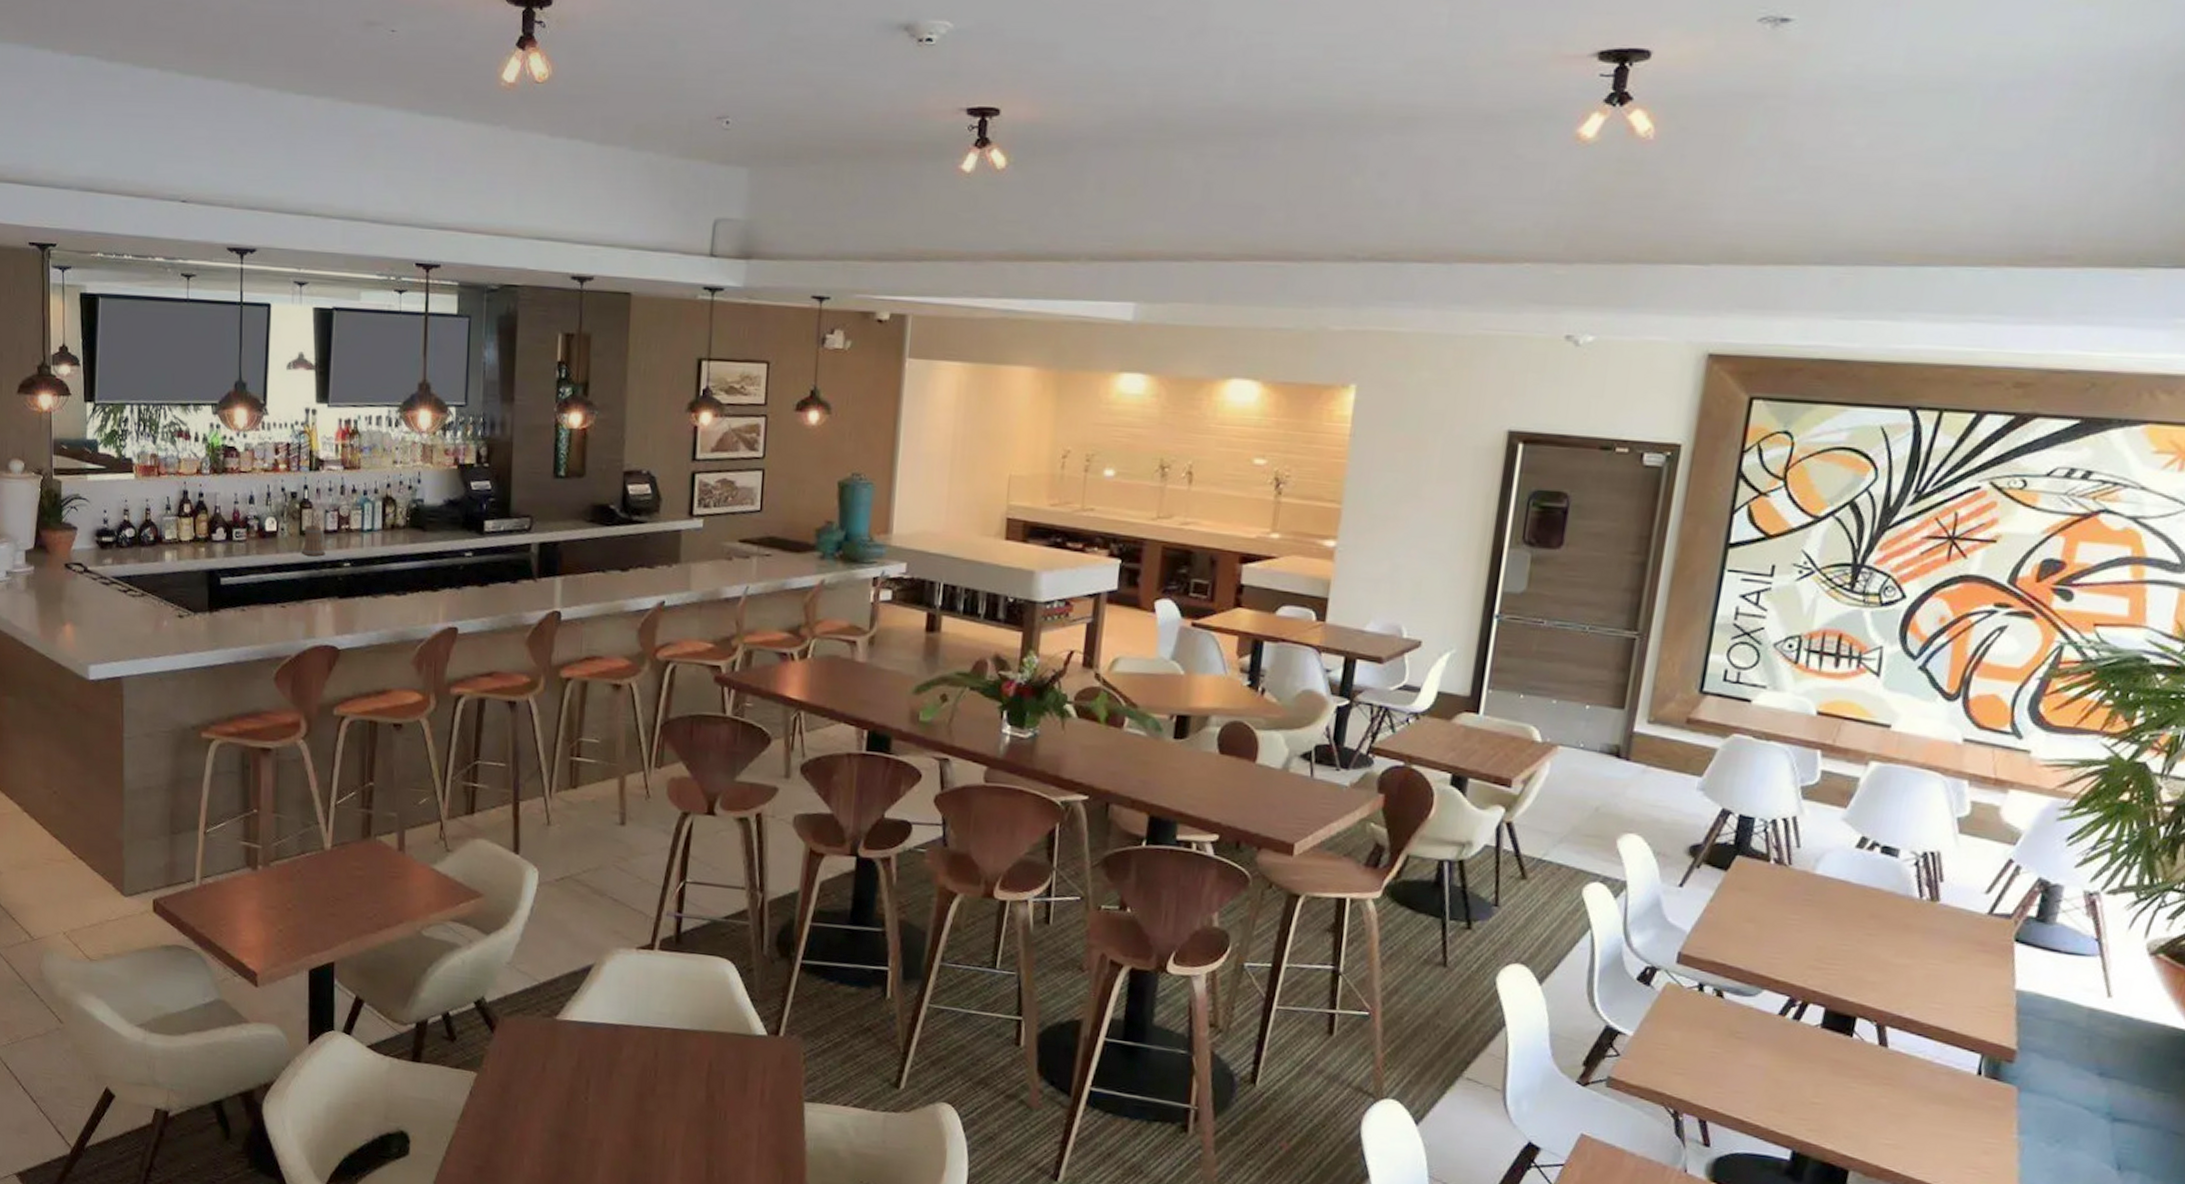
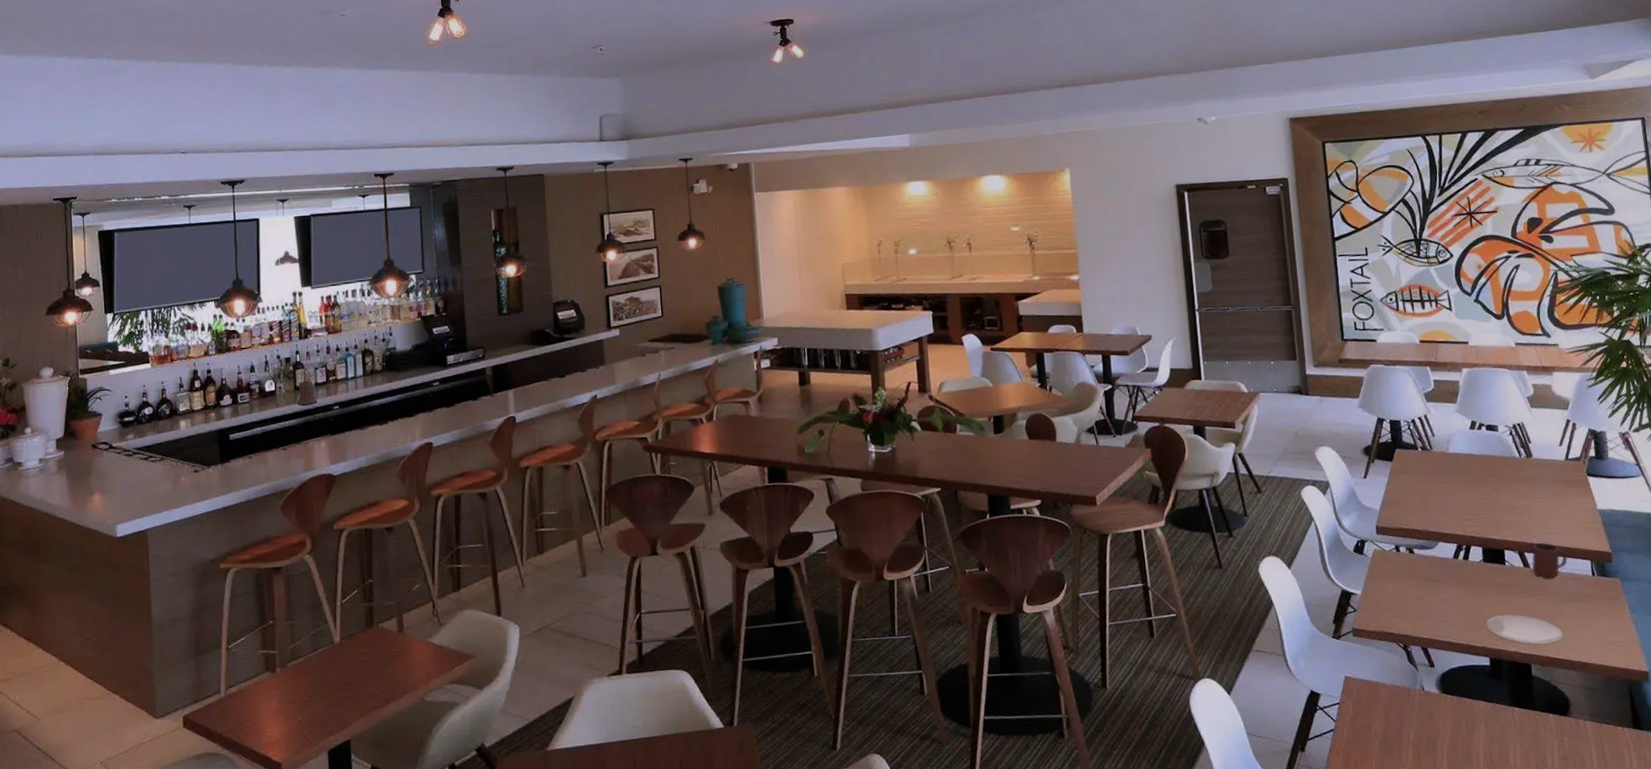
plate: none [1800,1099,1909,1151] -> present [1486,614,1563,646]
cup: none [1890,1017,1949,1067] -> present [1532,542,1568,578]

